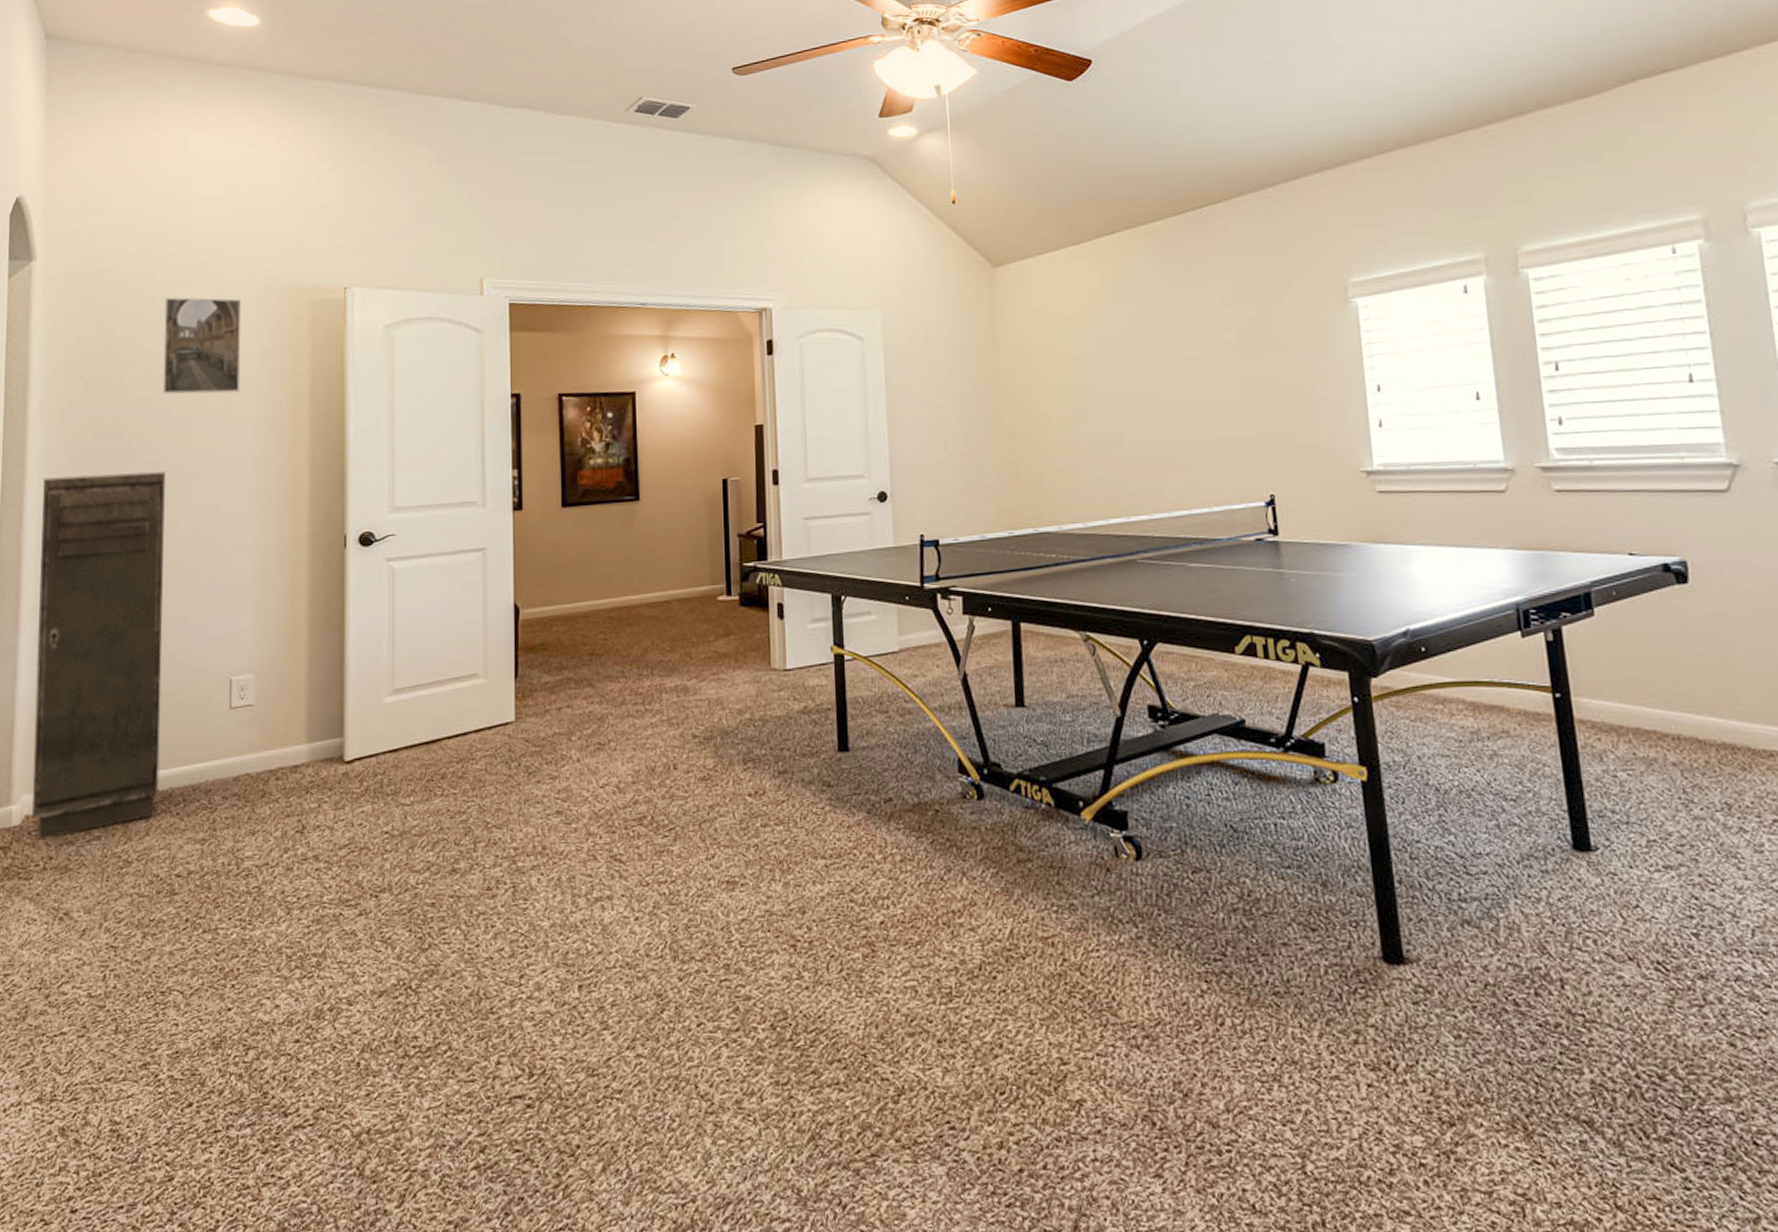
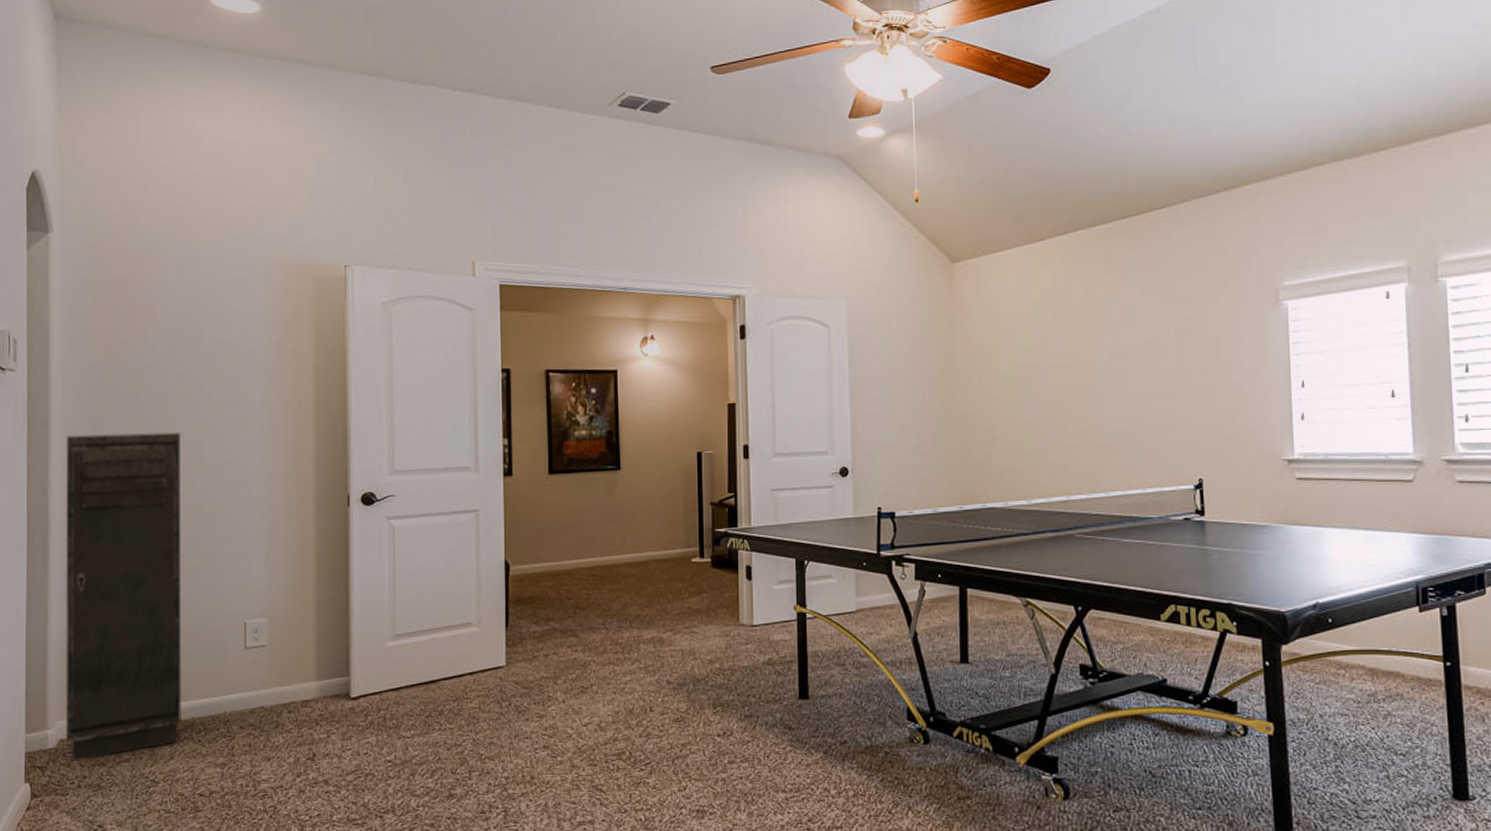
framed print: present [162,297,242,394] -> none [176,270,248,362]

